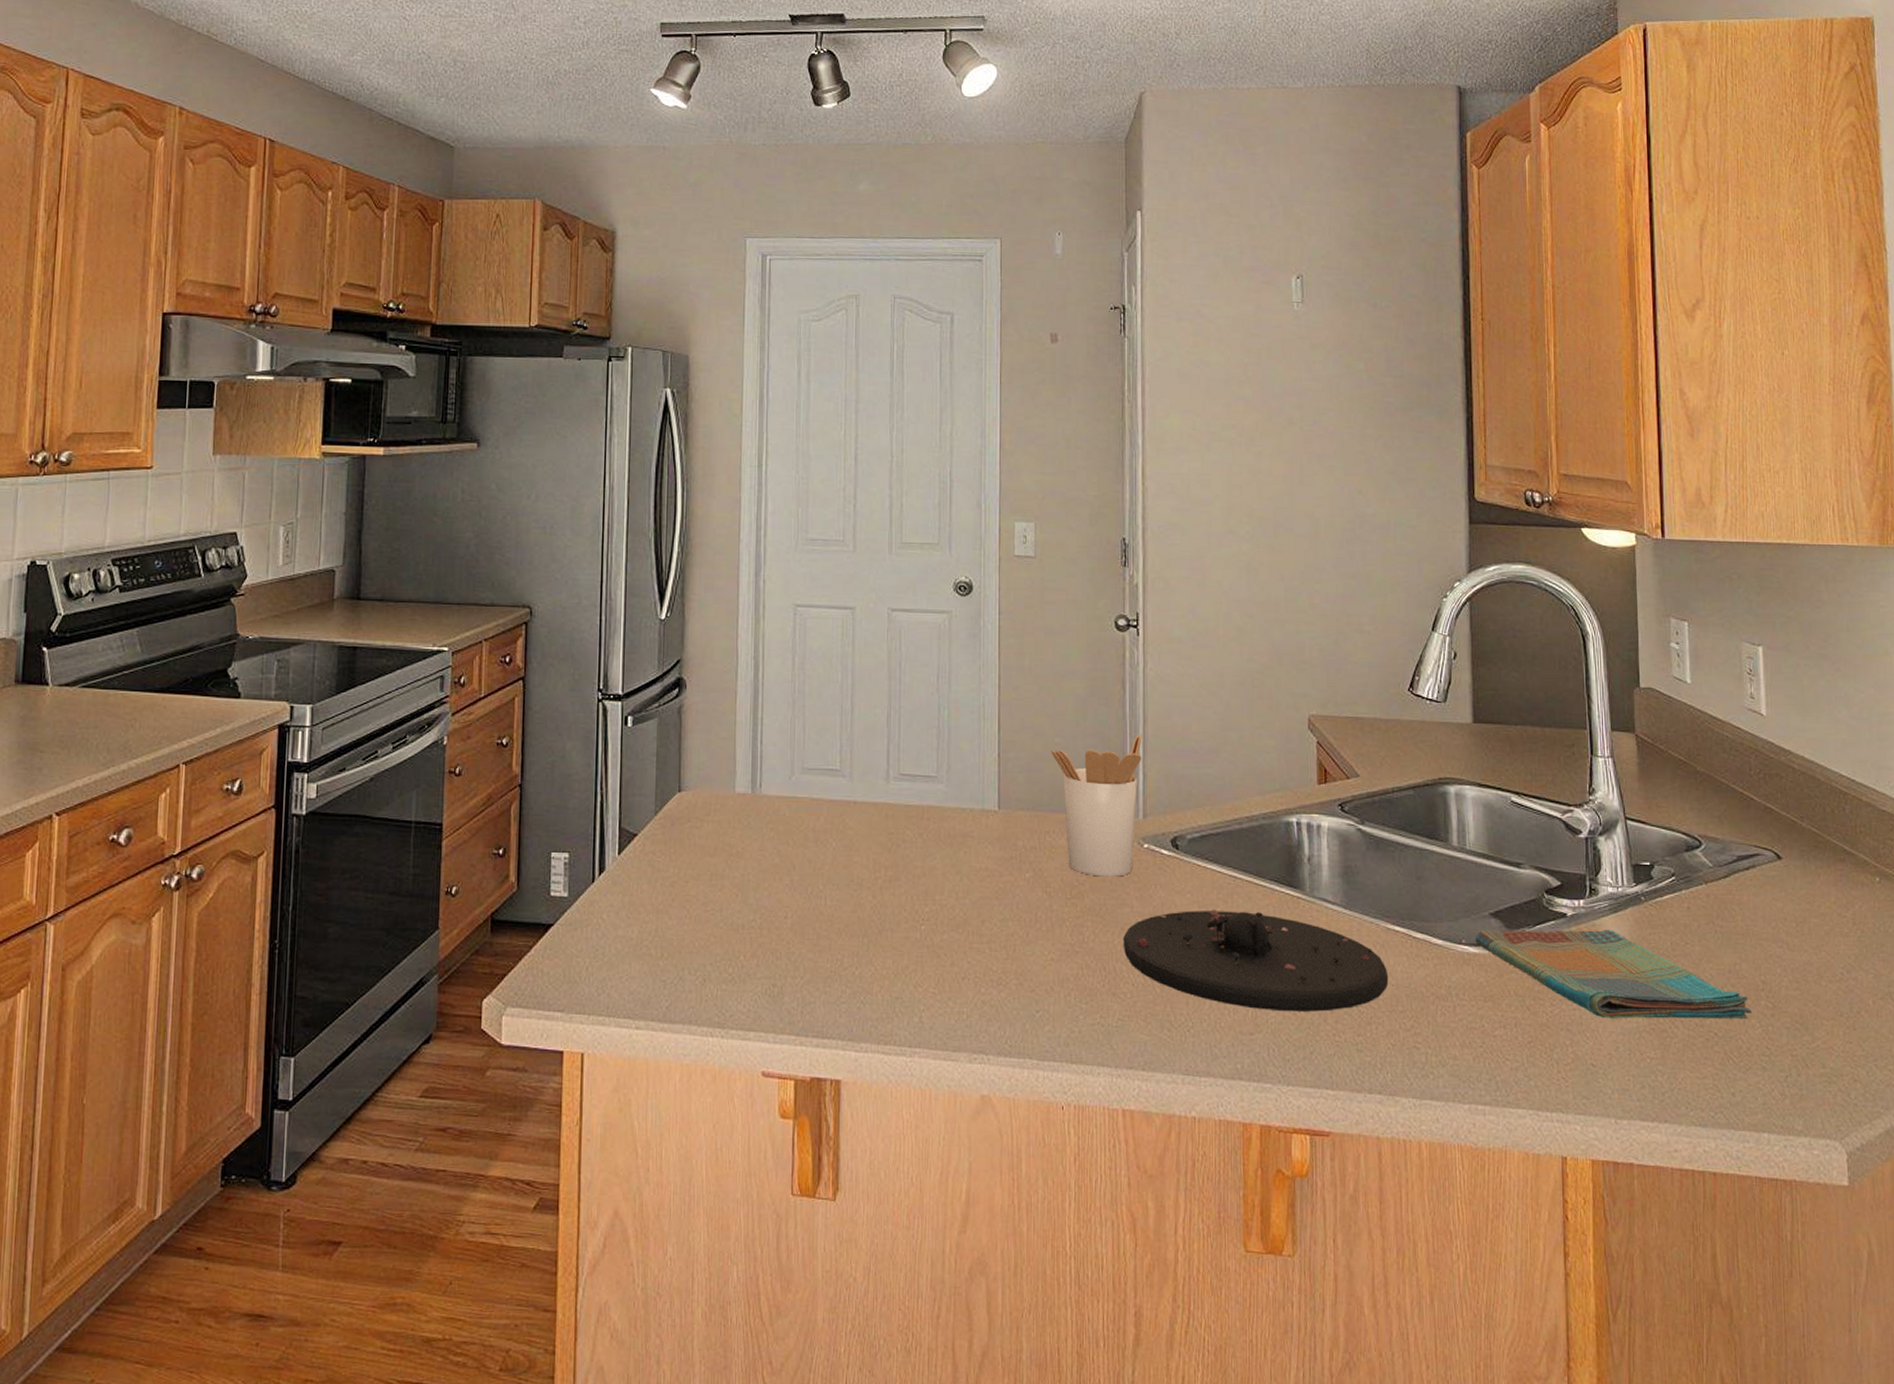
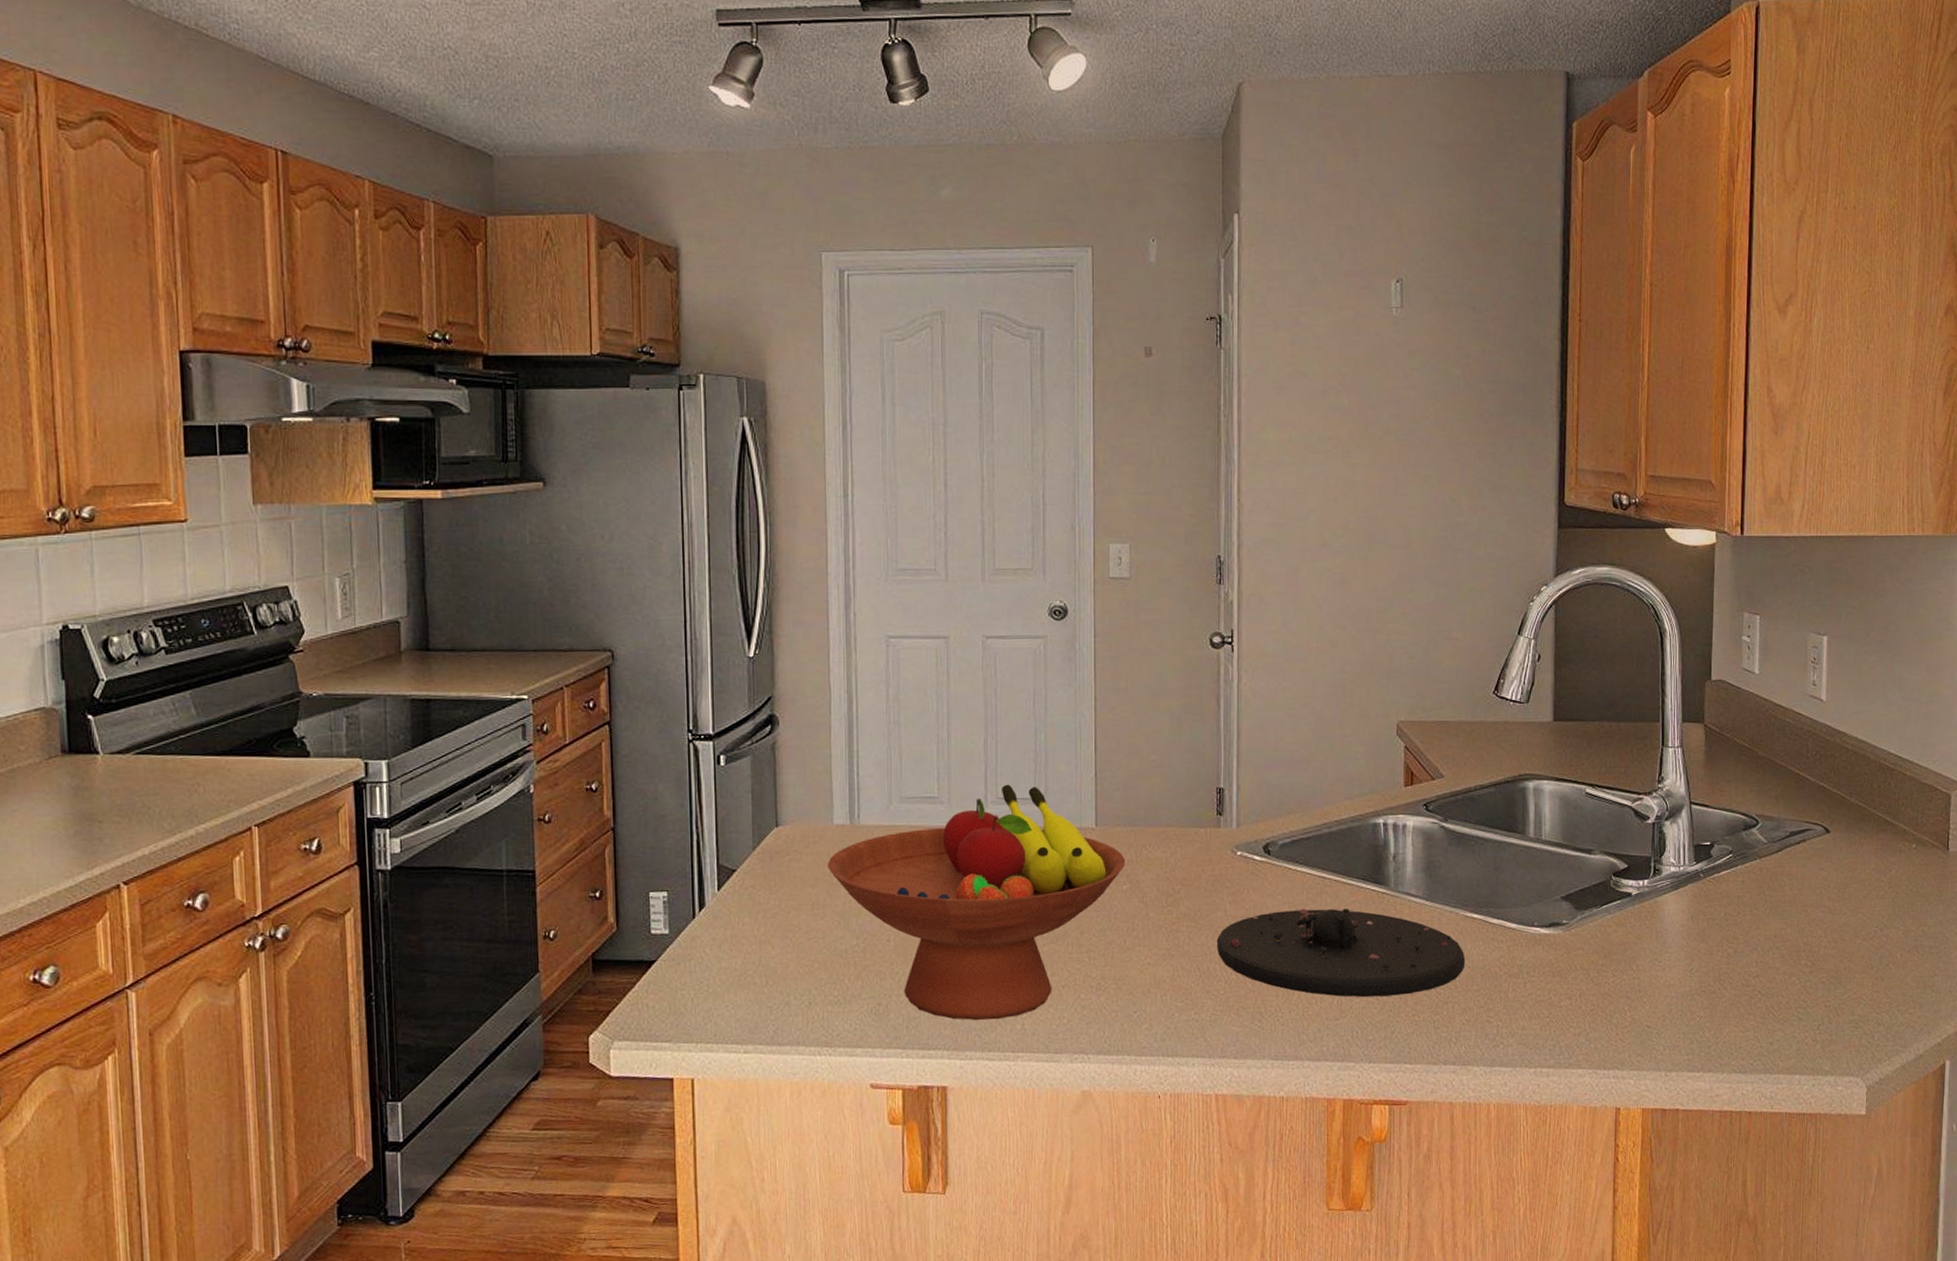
fruit bowl: none [728,760,1028,1010] -> present [828,784,1125,1021]
utensil holder: present [1051,733,1142,877] -> none [1147,747,1236,885]
dish towel: present [1475,930,1753,1020] -> none [1547,905,1794,985]

